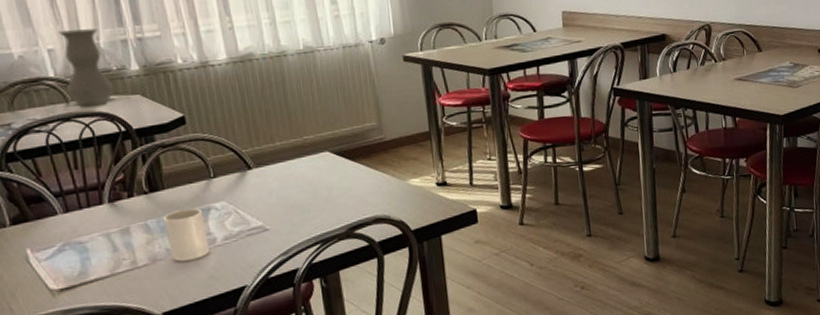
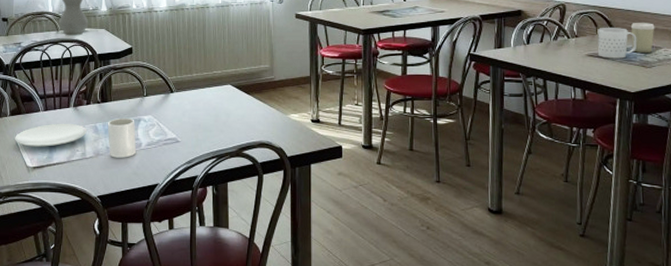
plate: none [24,224,134,264] -> present [15,123,87,147]
mug: none [744,46,784,81] -> present [597,28,637,59]
cup: none [776,39,801,73] -> present [630,23,655,54]

